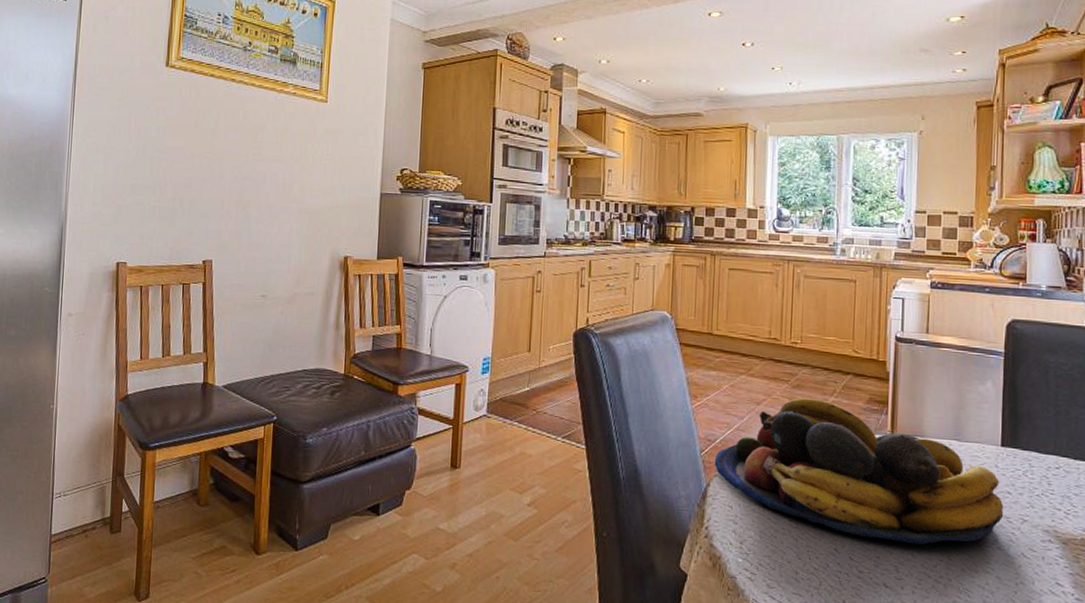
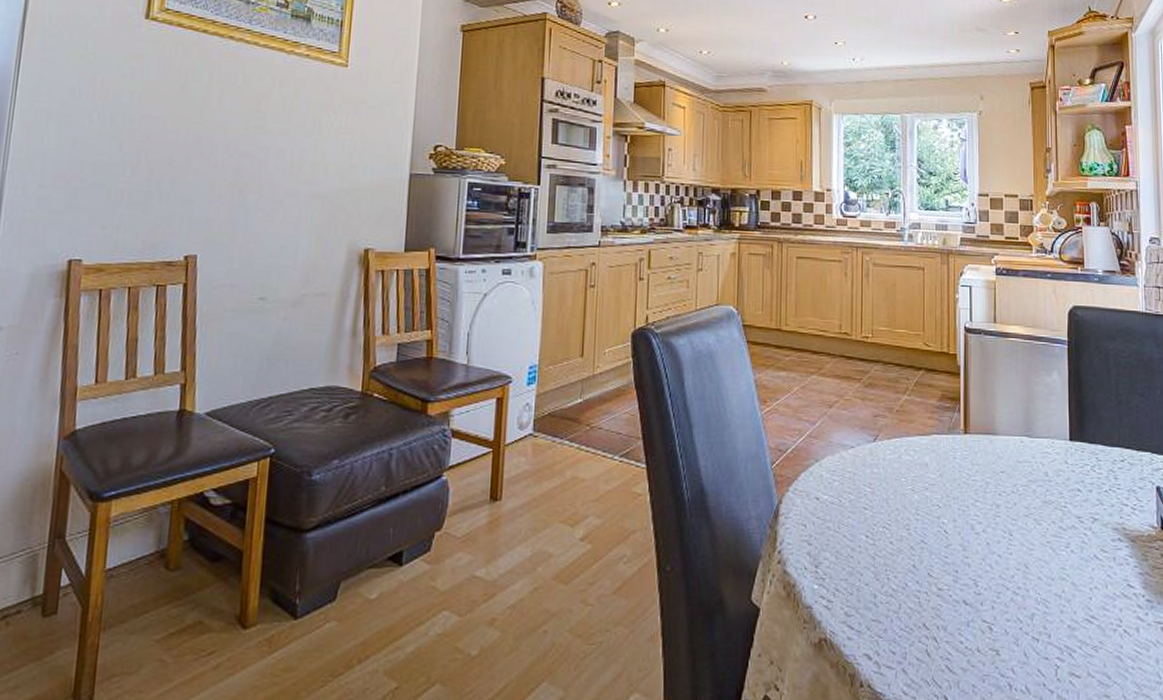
fruit bowl: present [714,398,1004,545] -> none [786,398,1076,554]

